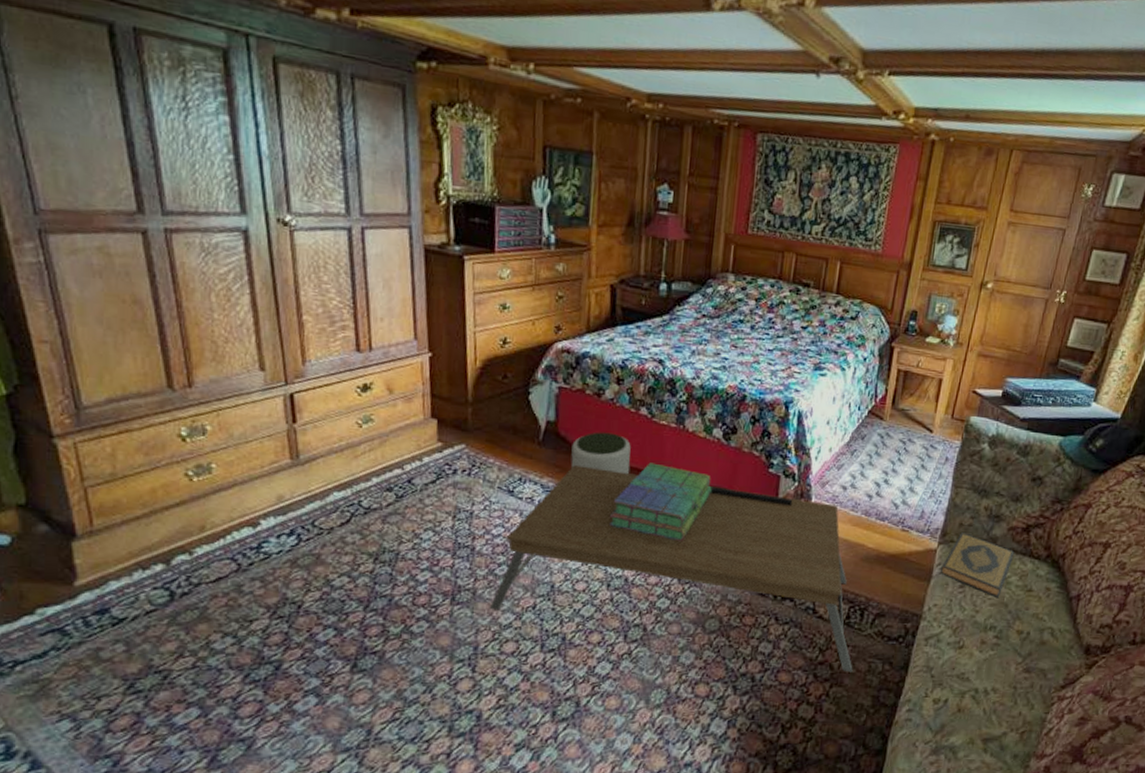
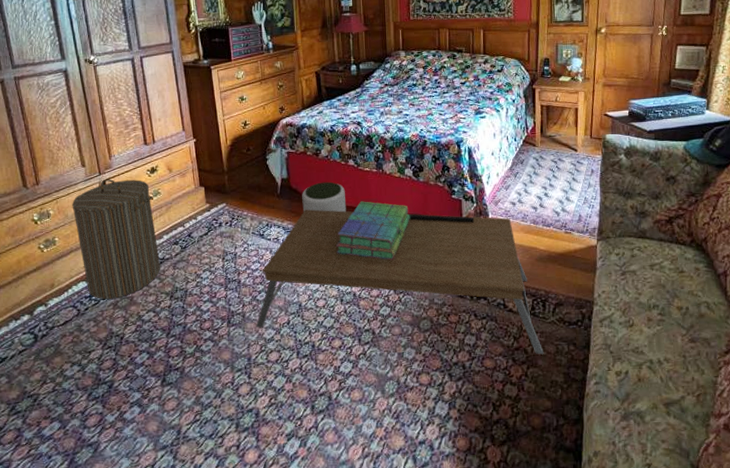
laundry hamper: none [240,391,364,555] -> present [72,179,160,300]
hardback book: present [941,532,1015,599] -> none [603,229,663,281]

